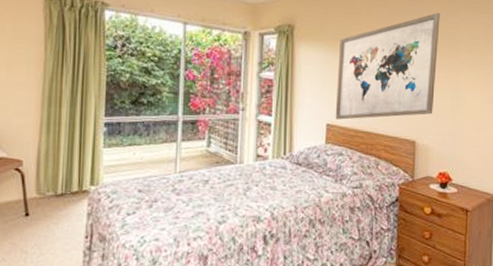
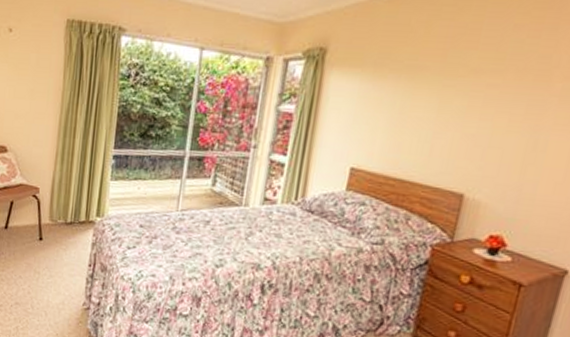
wall art: present [335,12,440,120] -> none [362,26,532,164]

